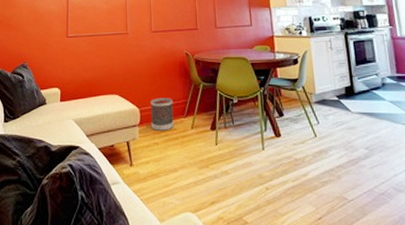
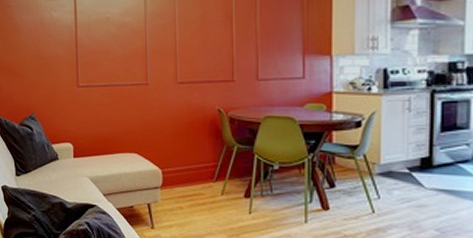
wastebasket: present [150,98,174,131] -> none [174,159,201,195]

